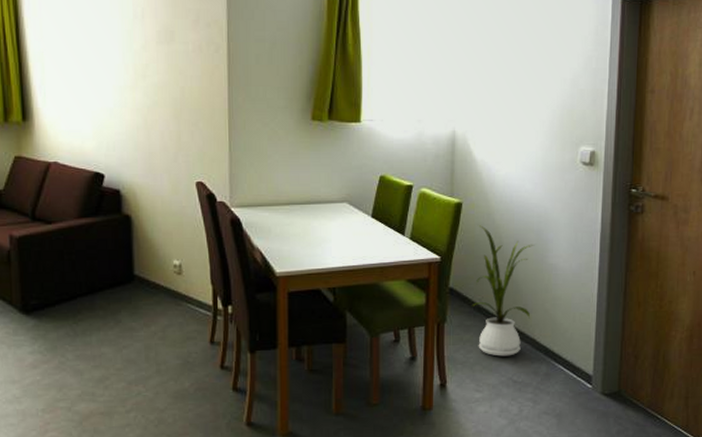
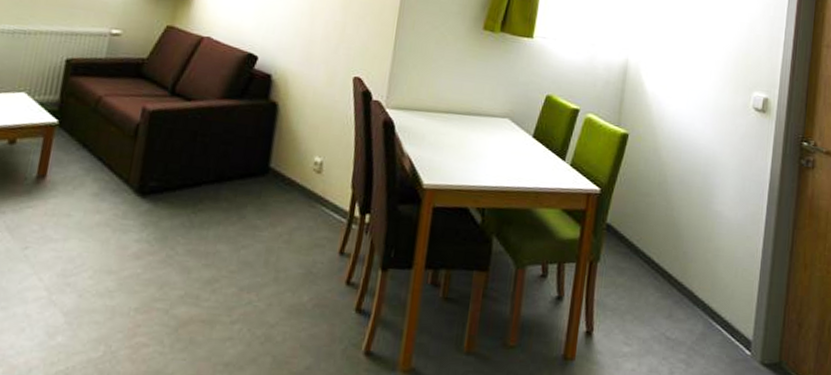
house plant: present [472,225,535,357] -> none [629,160,700,308]

